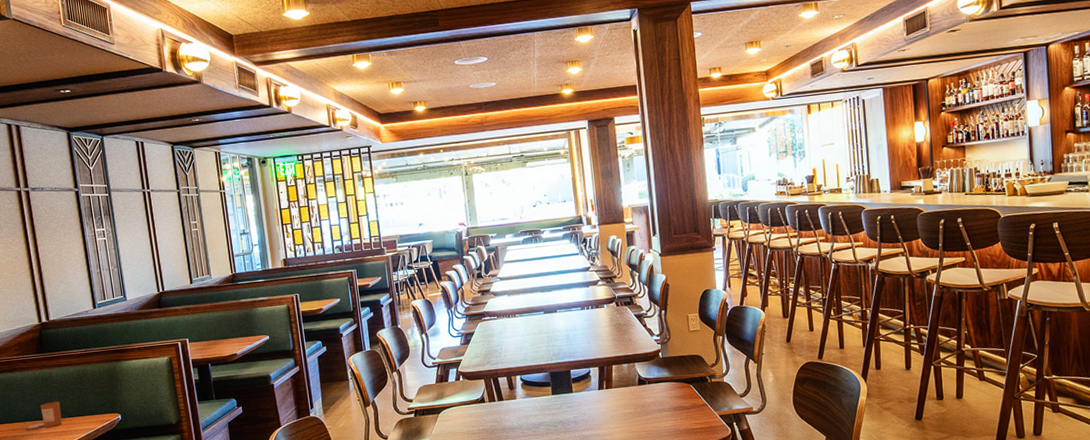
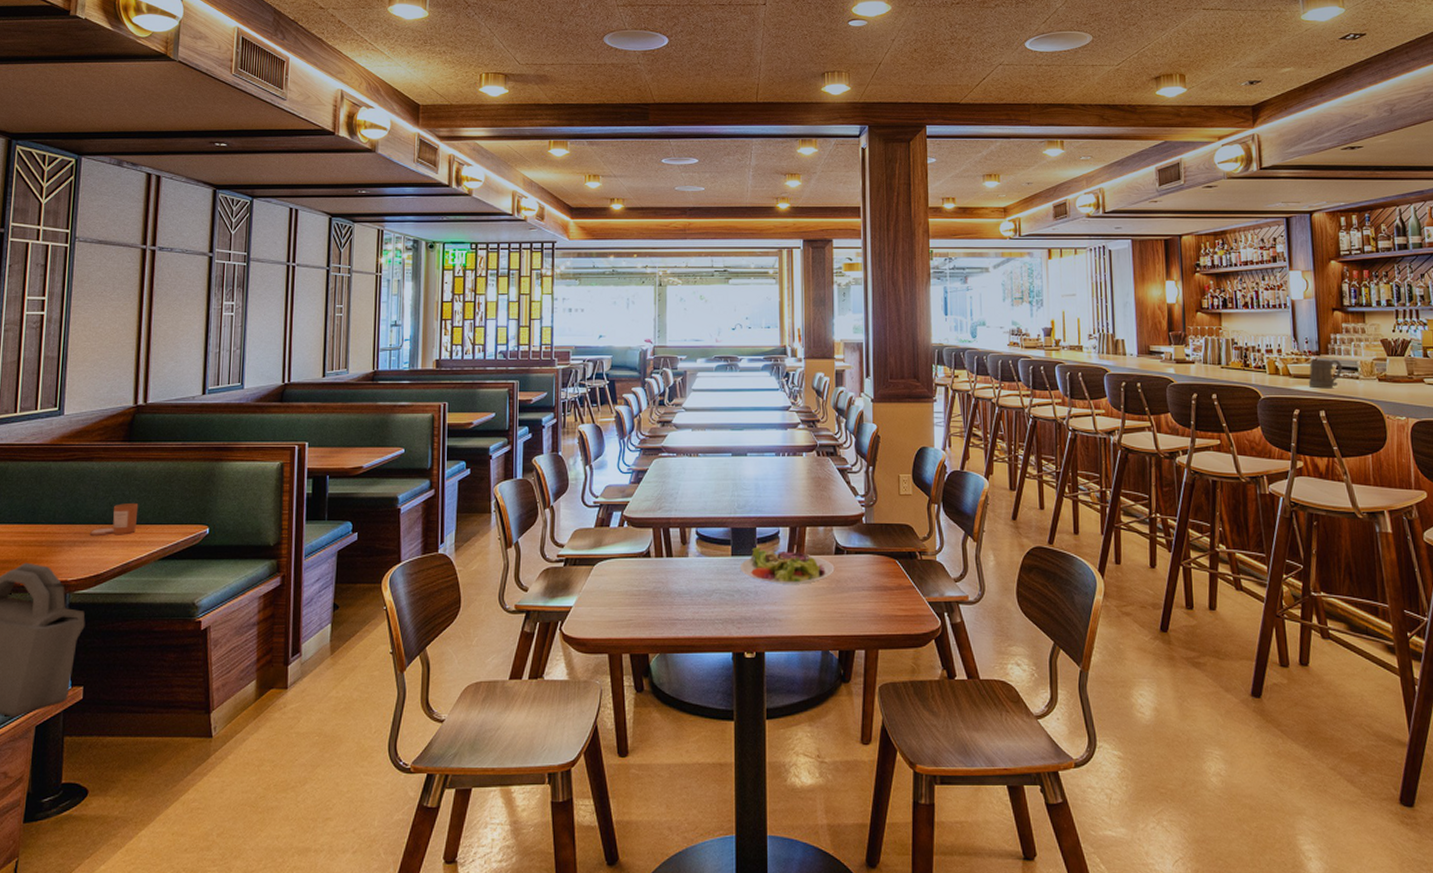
salad plate: none [559,385,639,414] -> present [739,546,835,585]
beer mug: none [1043,176,1075,204] -> present [1308,359,1343,389]

